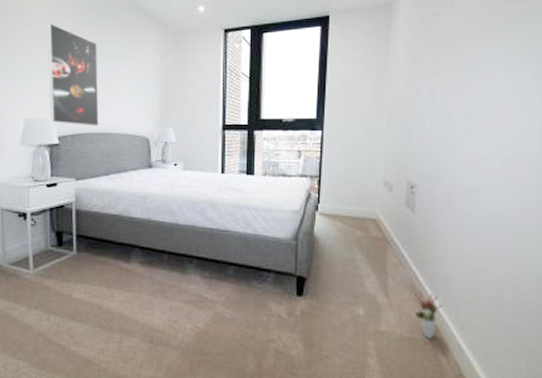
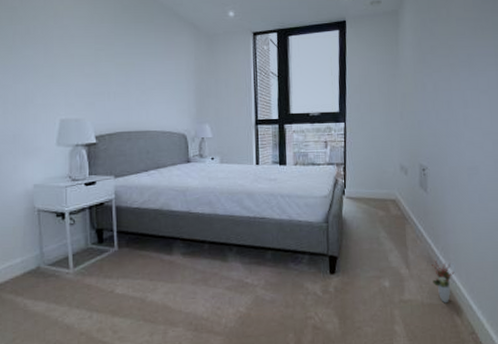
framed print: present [47,23,99,127] -> none [81,27,136,125]

